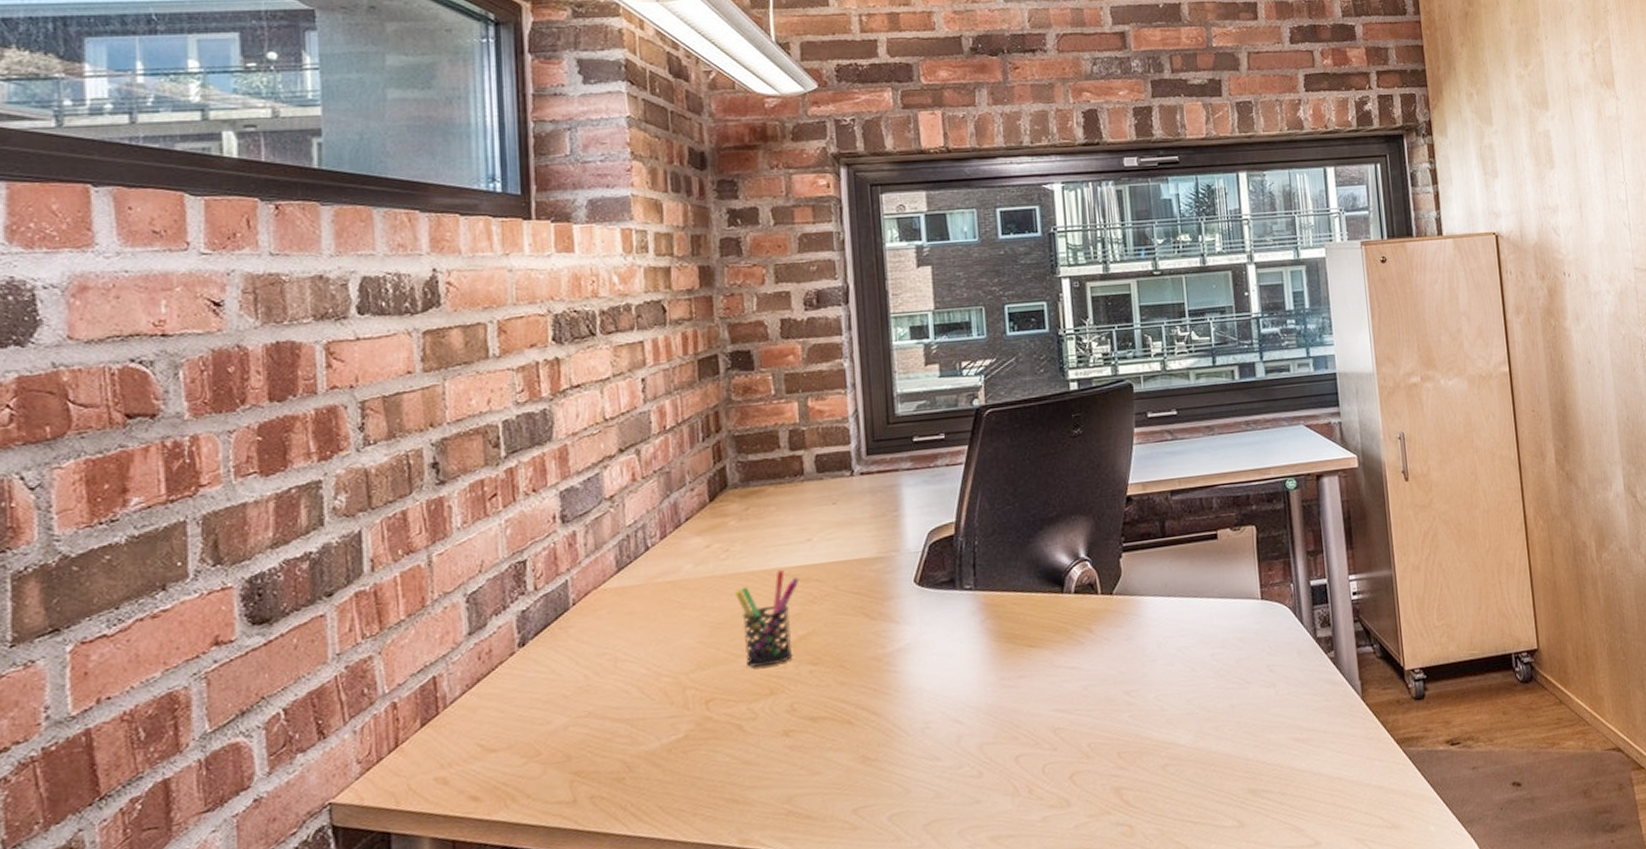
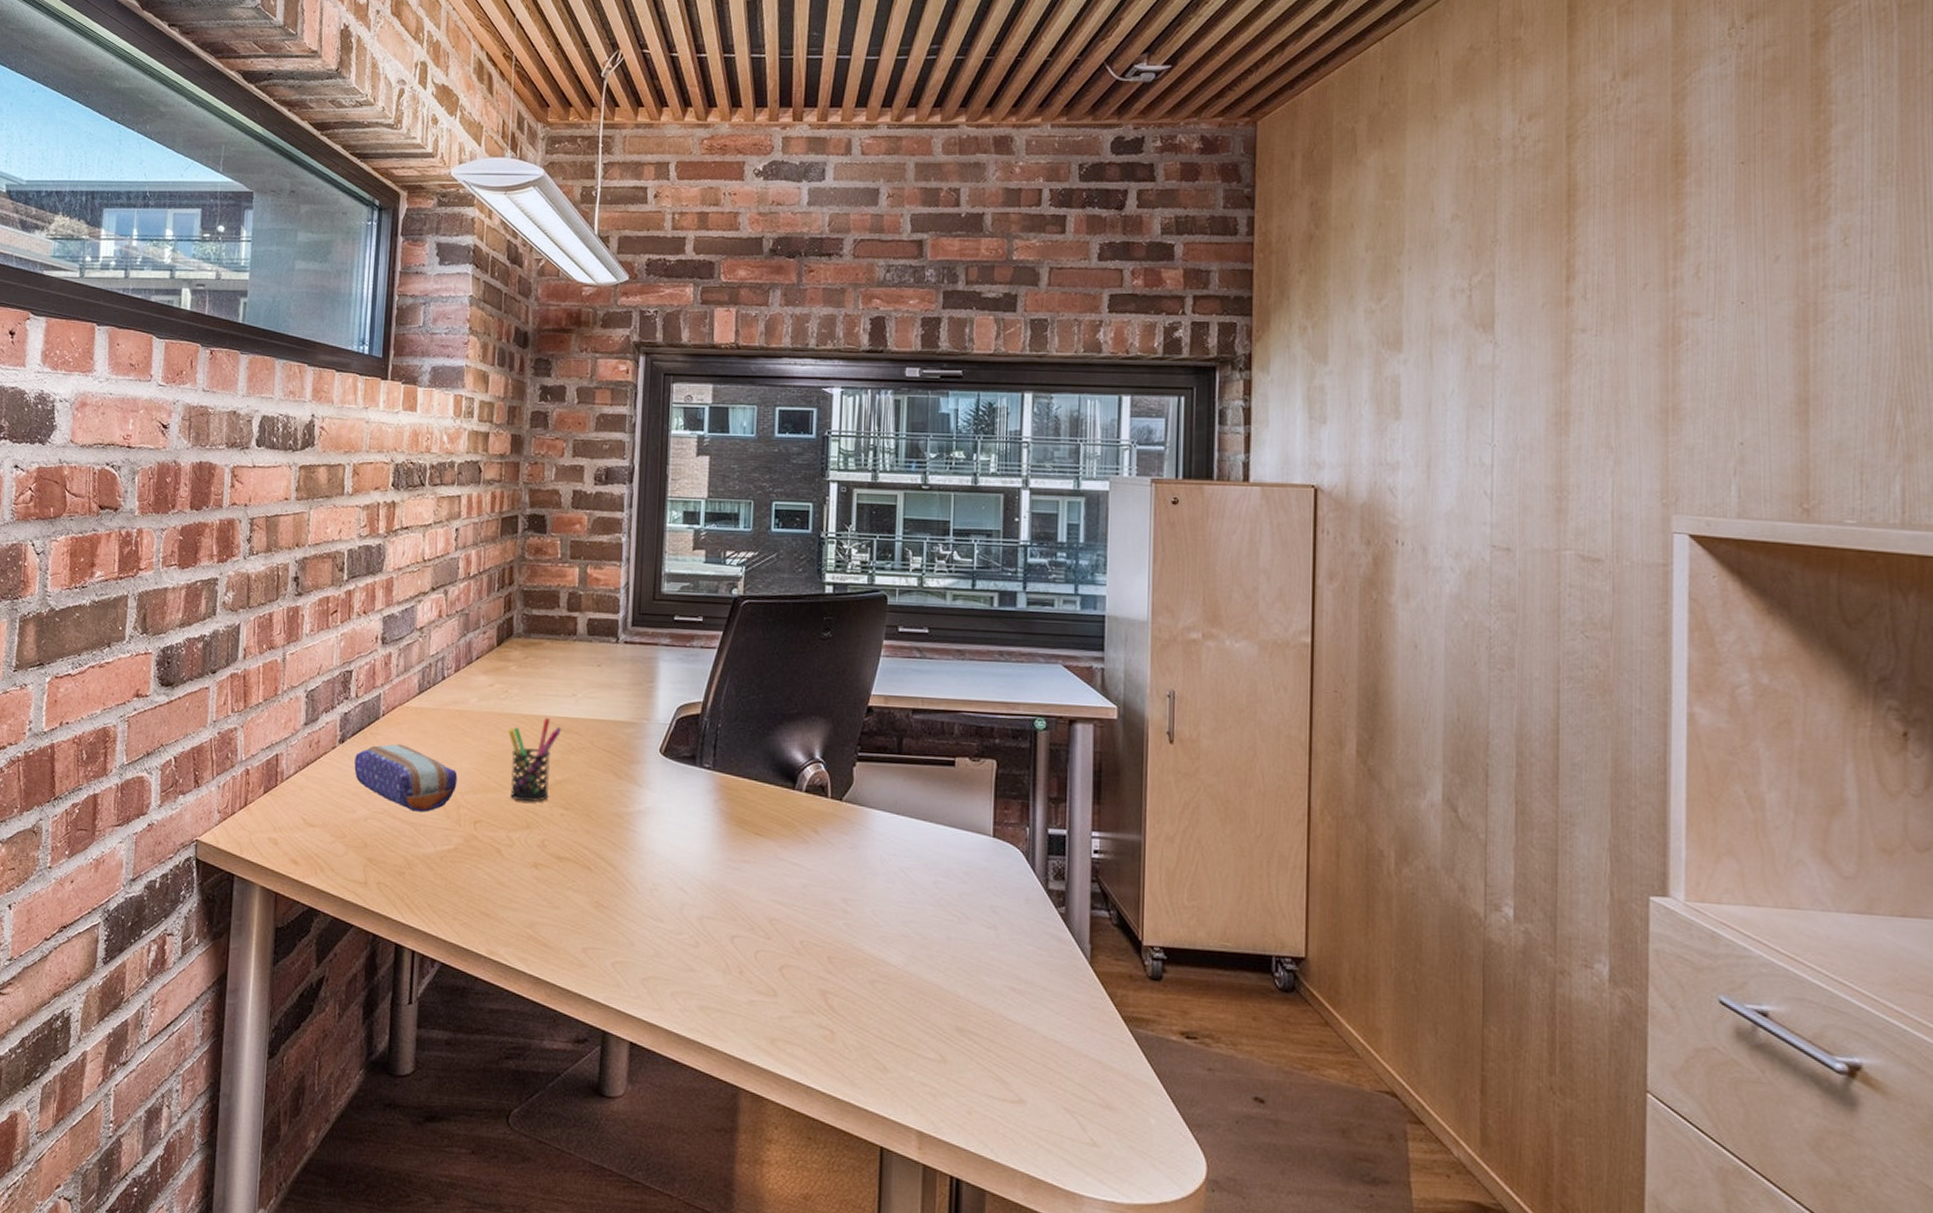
pencil case: none [542,633,679,707] -> present [354,744,458,812]

